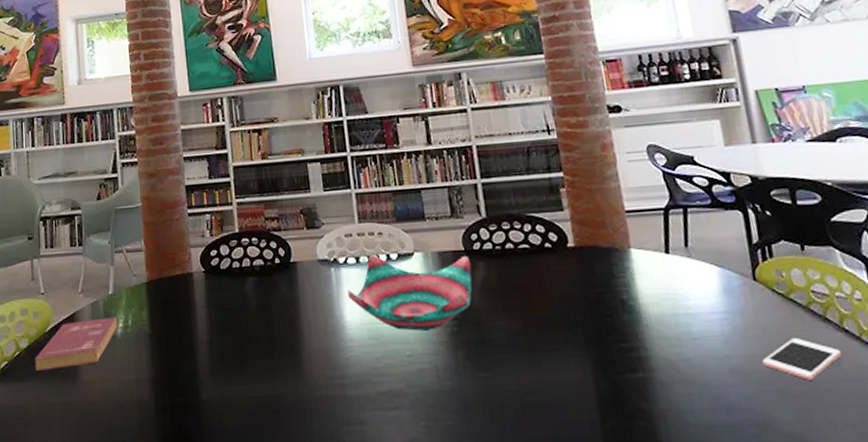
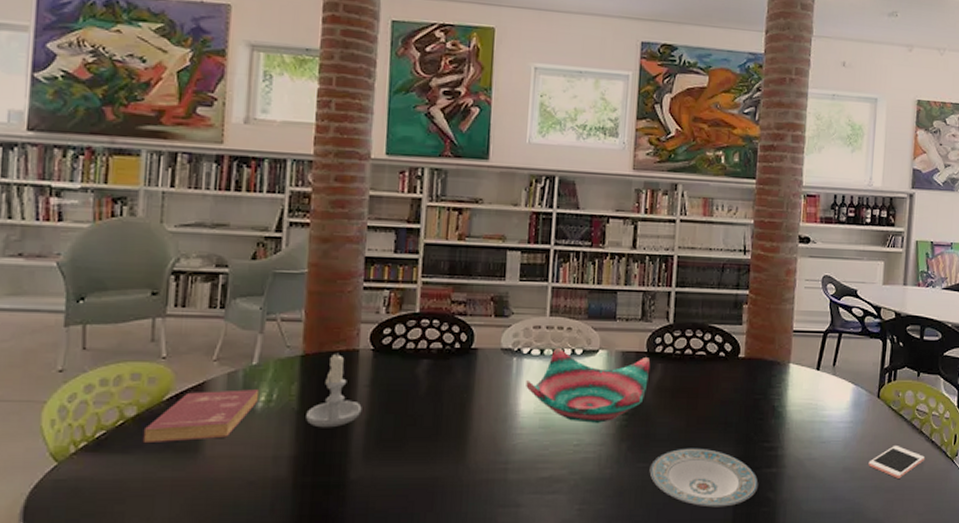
candle: none [157,277,203,350] -> present [306,353,362,428]
plate: none [493,352,626,420] -> present [649,448,759,506]

